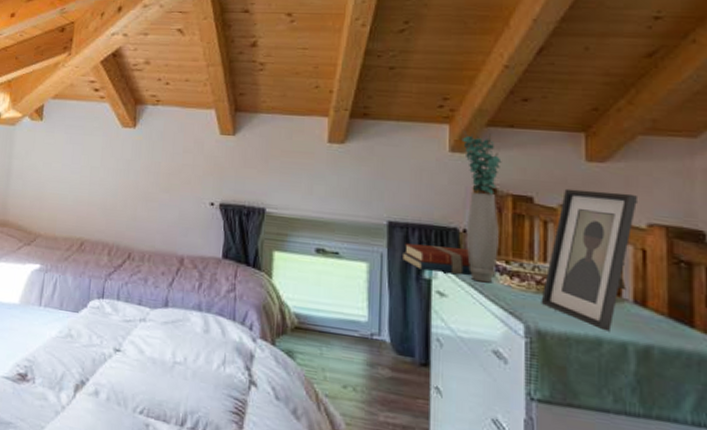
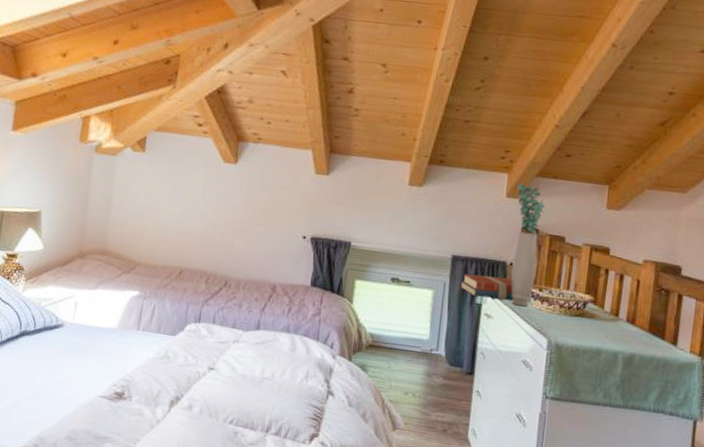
picture frame: present [541,188,639,332] -> none [561,231,640,344]

